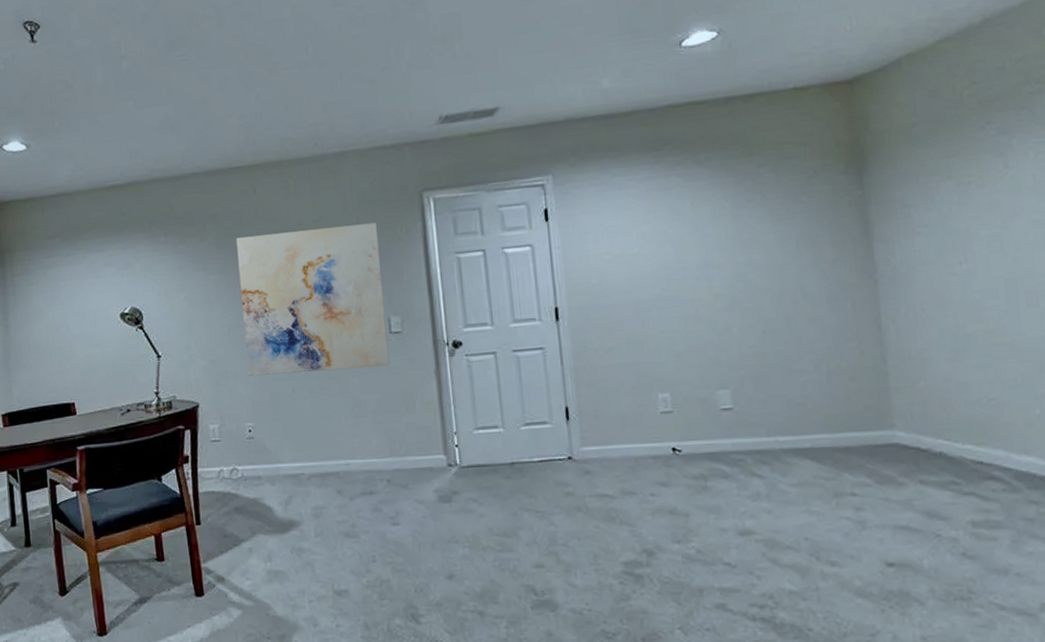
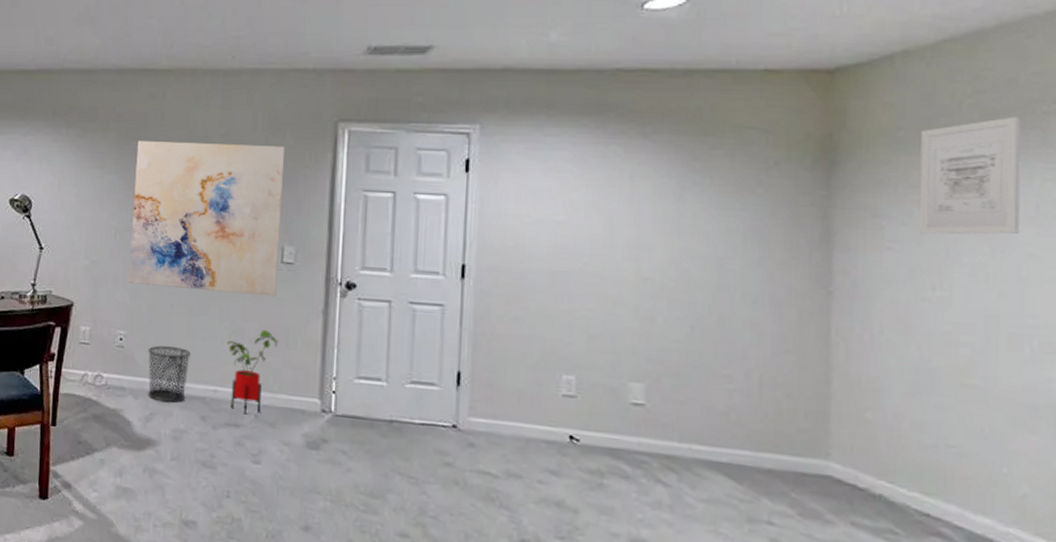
waste bin: none [277,429,320,484] -> present [148,345,191,403]
house plant: none [351,398,398,481] -> present [227,329,278,415]
wall art: none [932,100,1023,216] -> present [918,116,1021,235]

